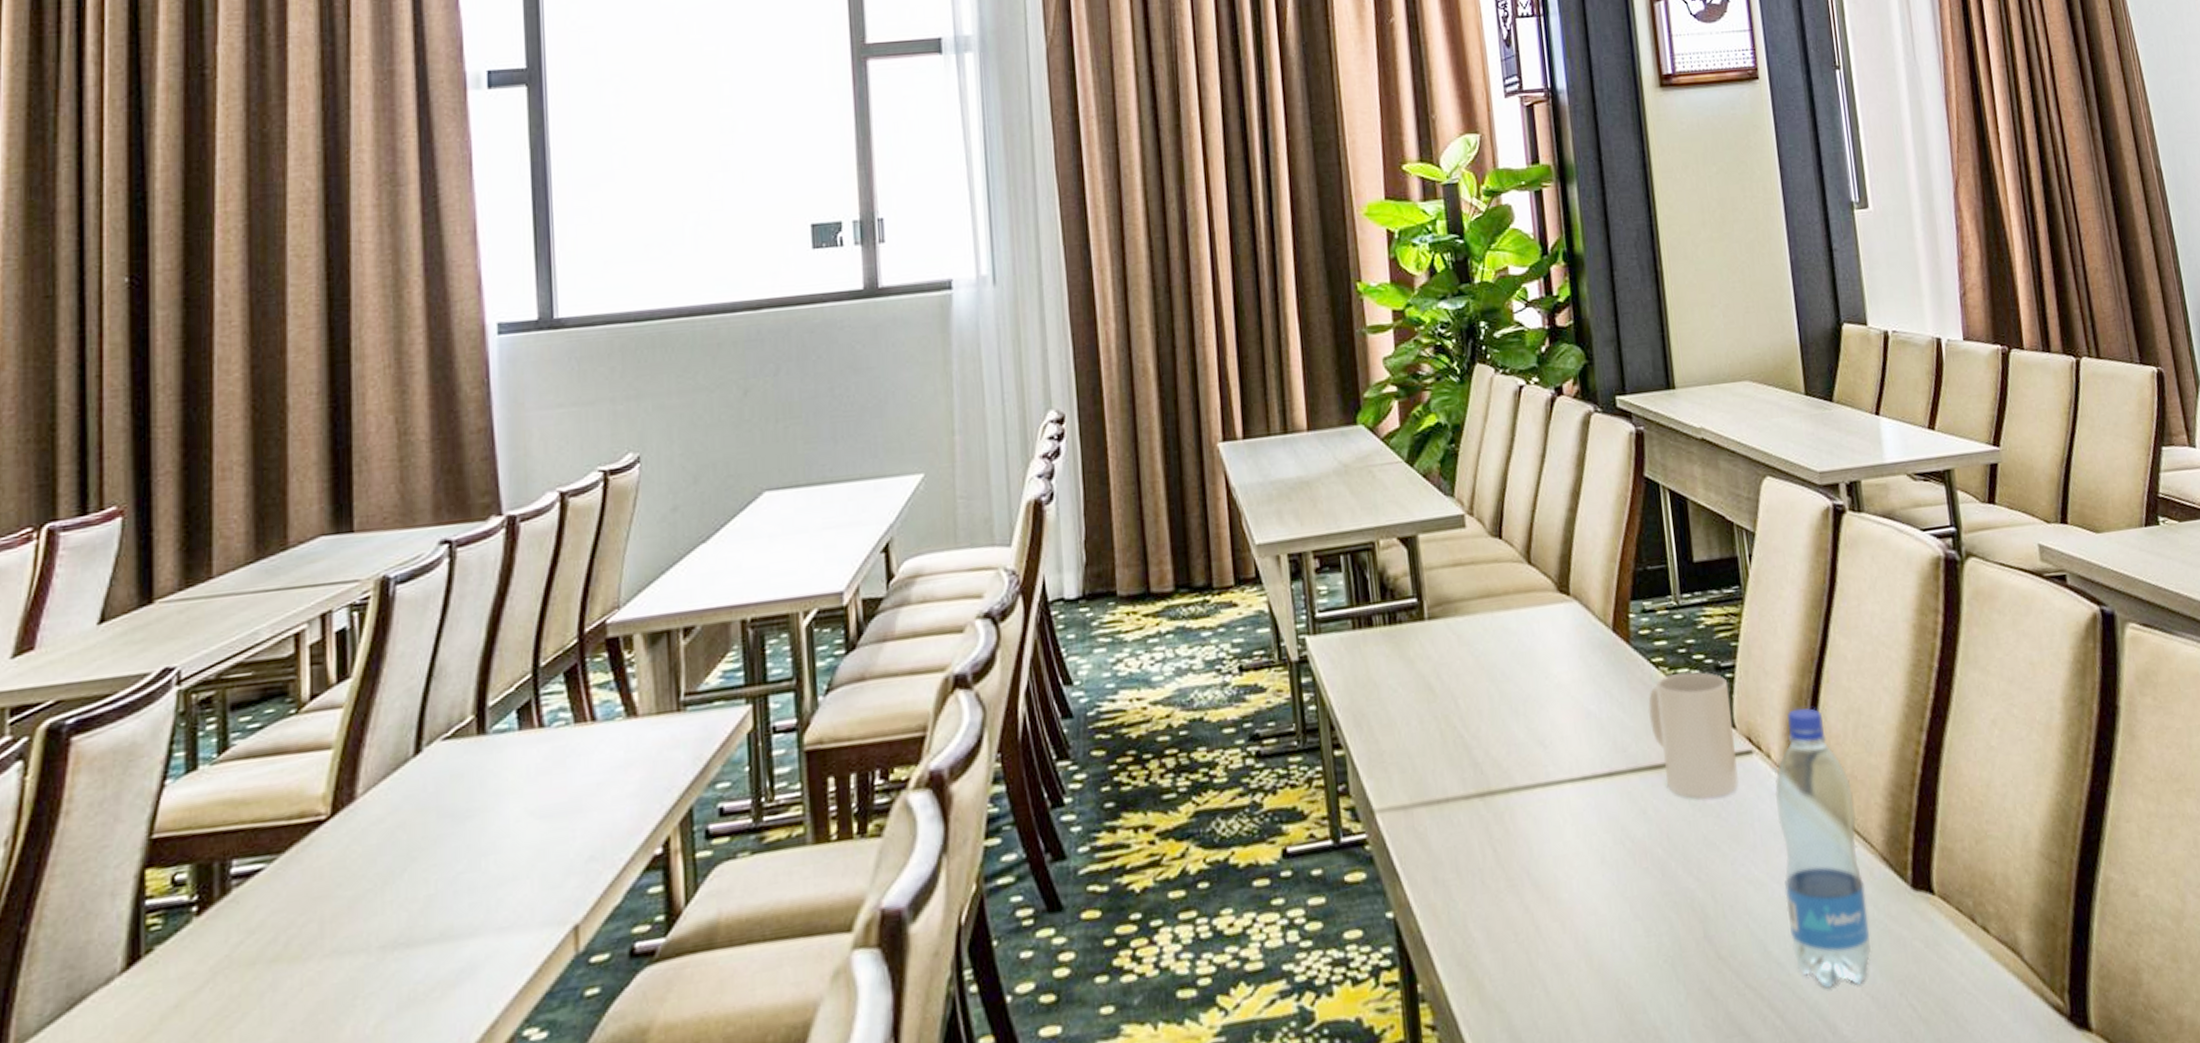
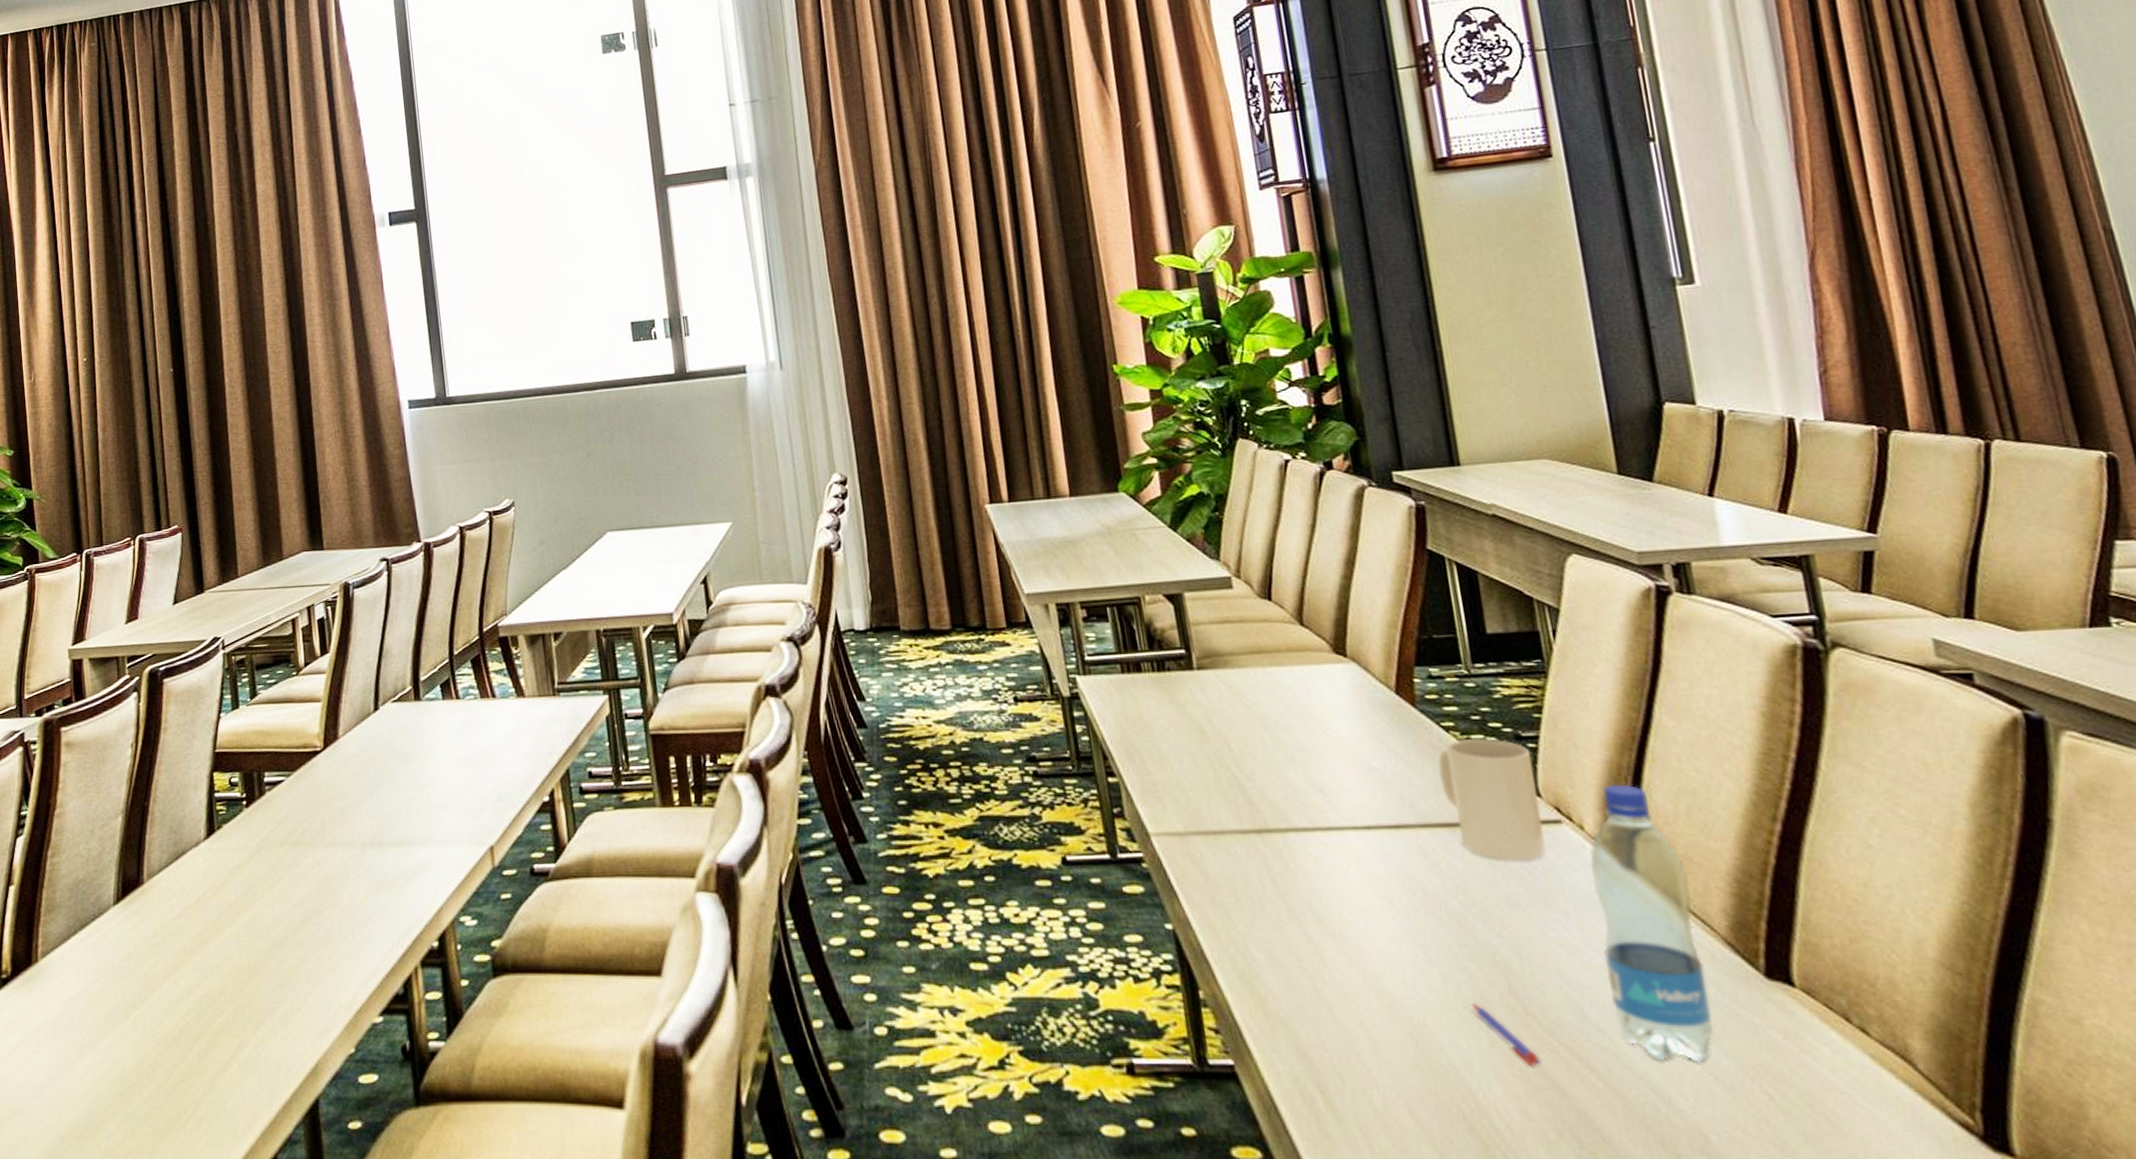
pen: none [1670,955,1730,1013] -> present [1471,1003,1541,1066]

